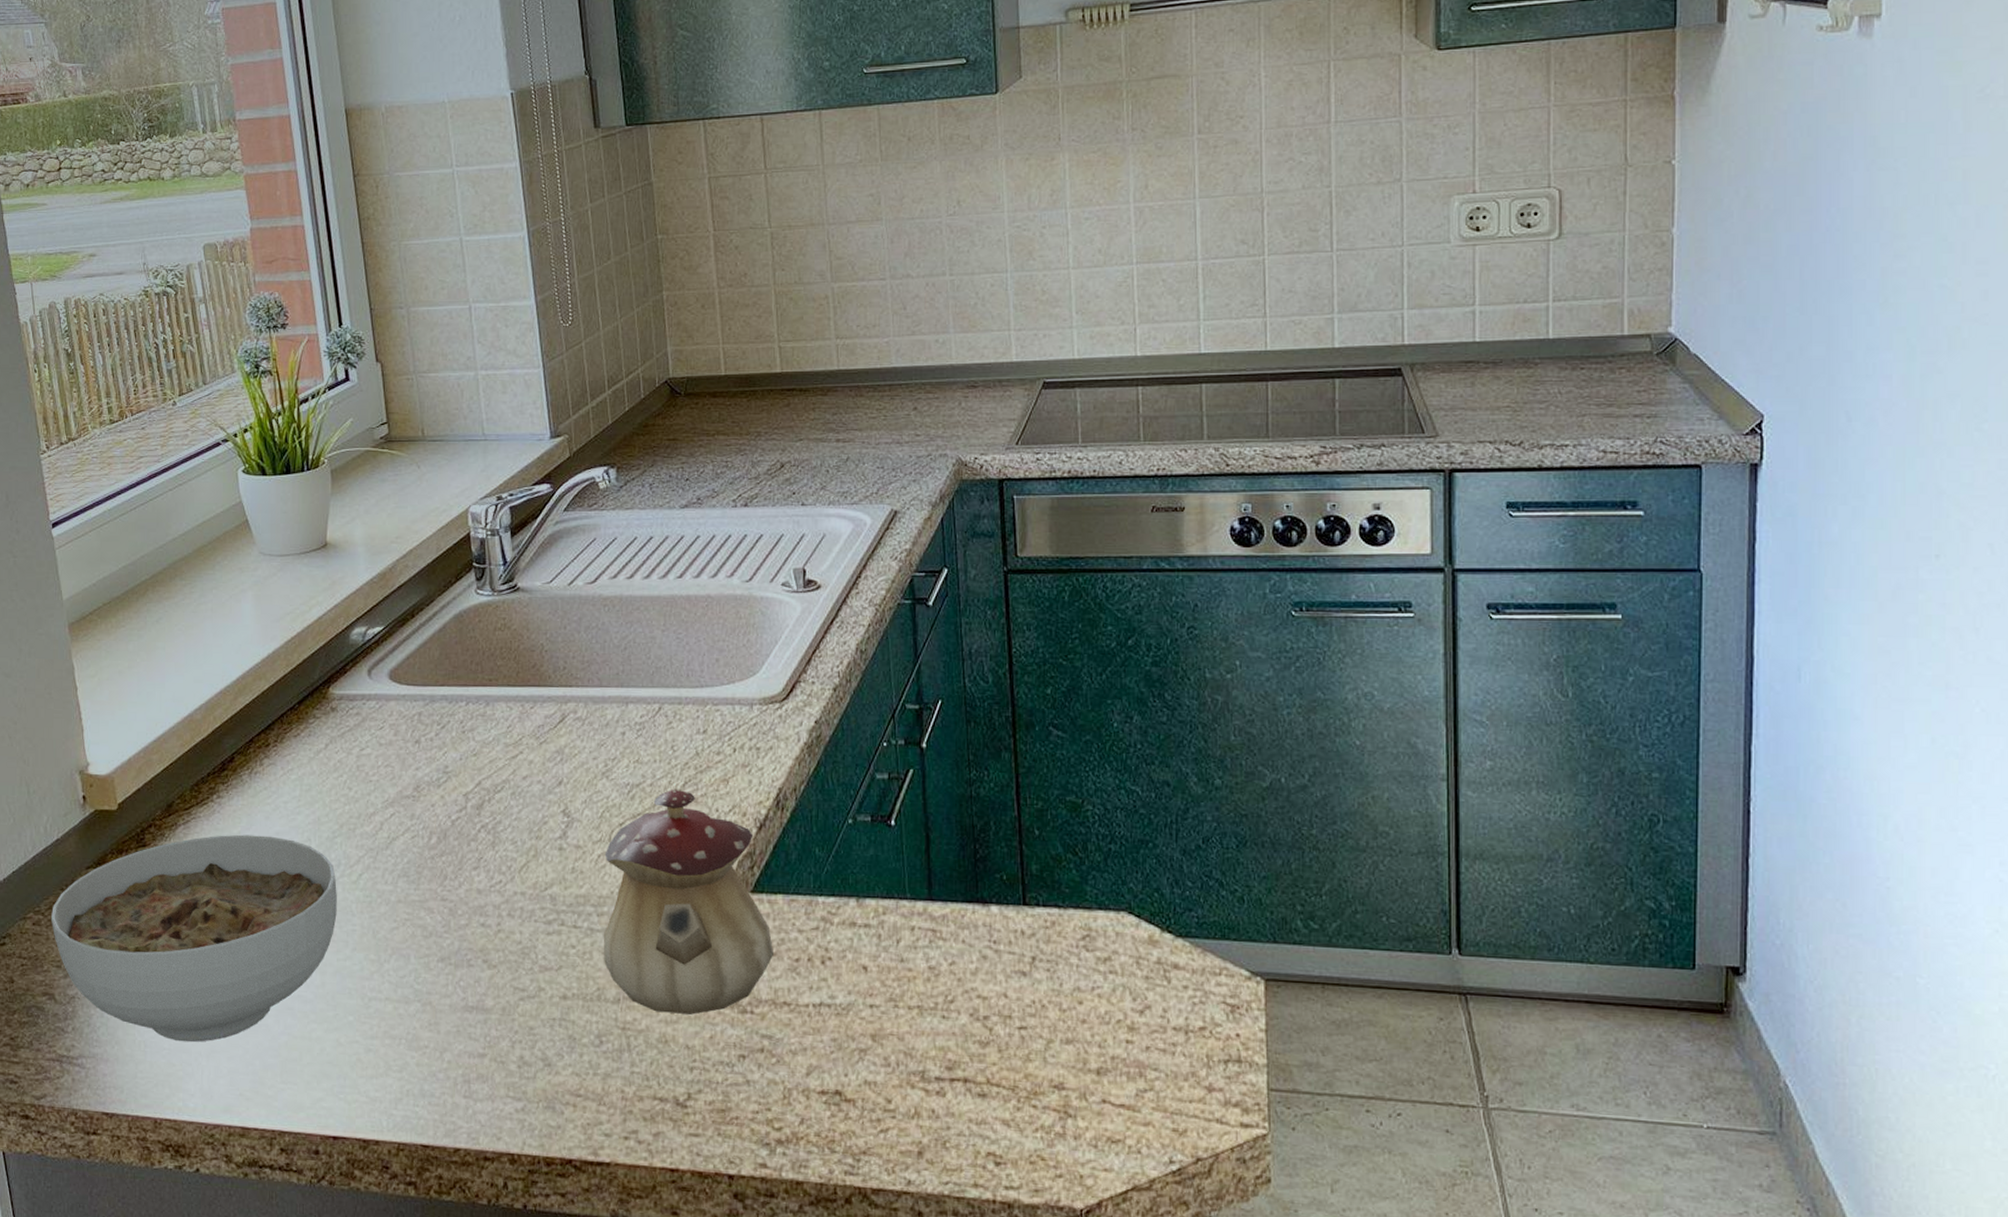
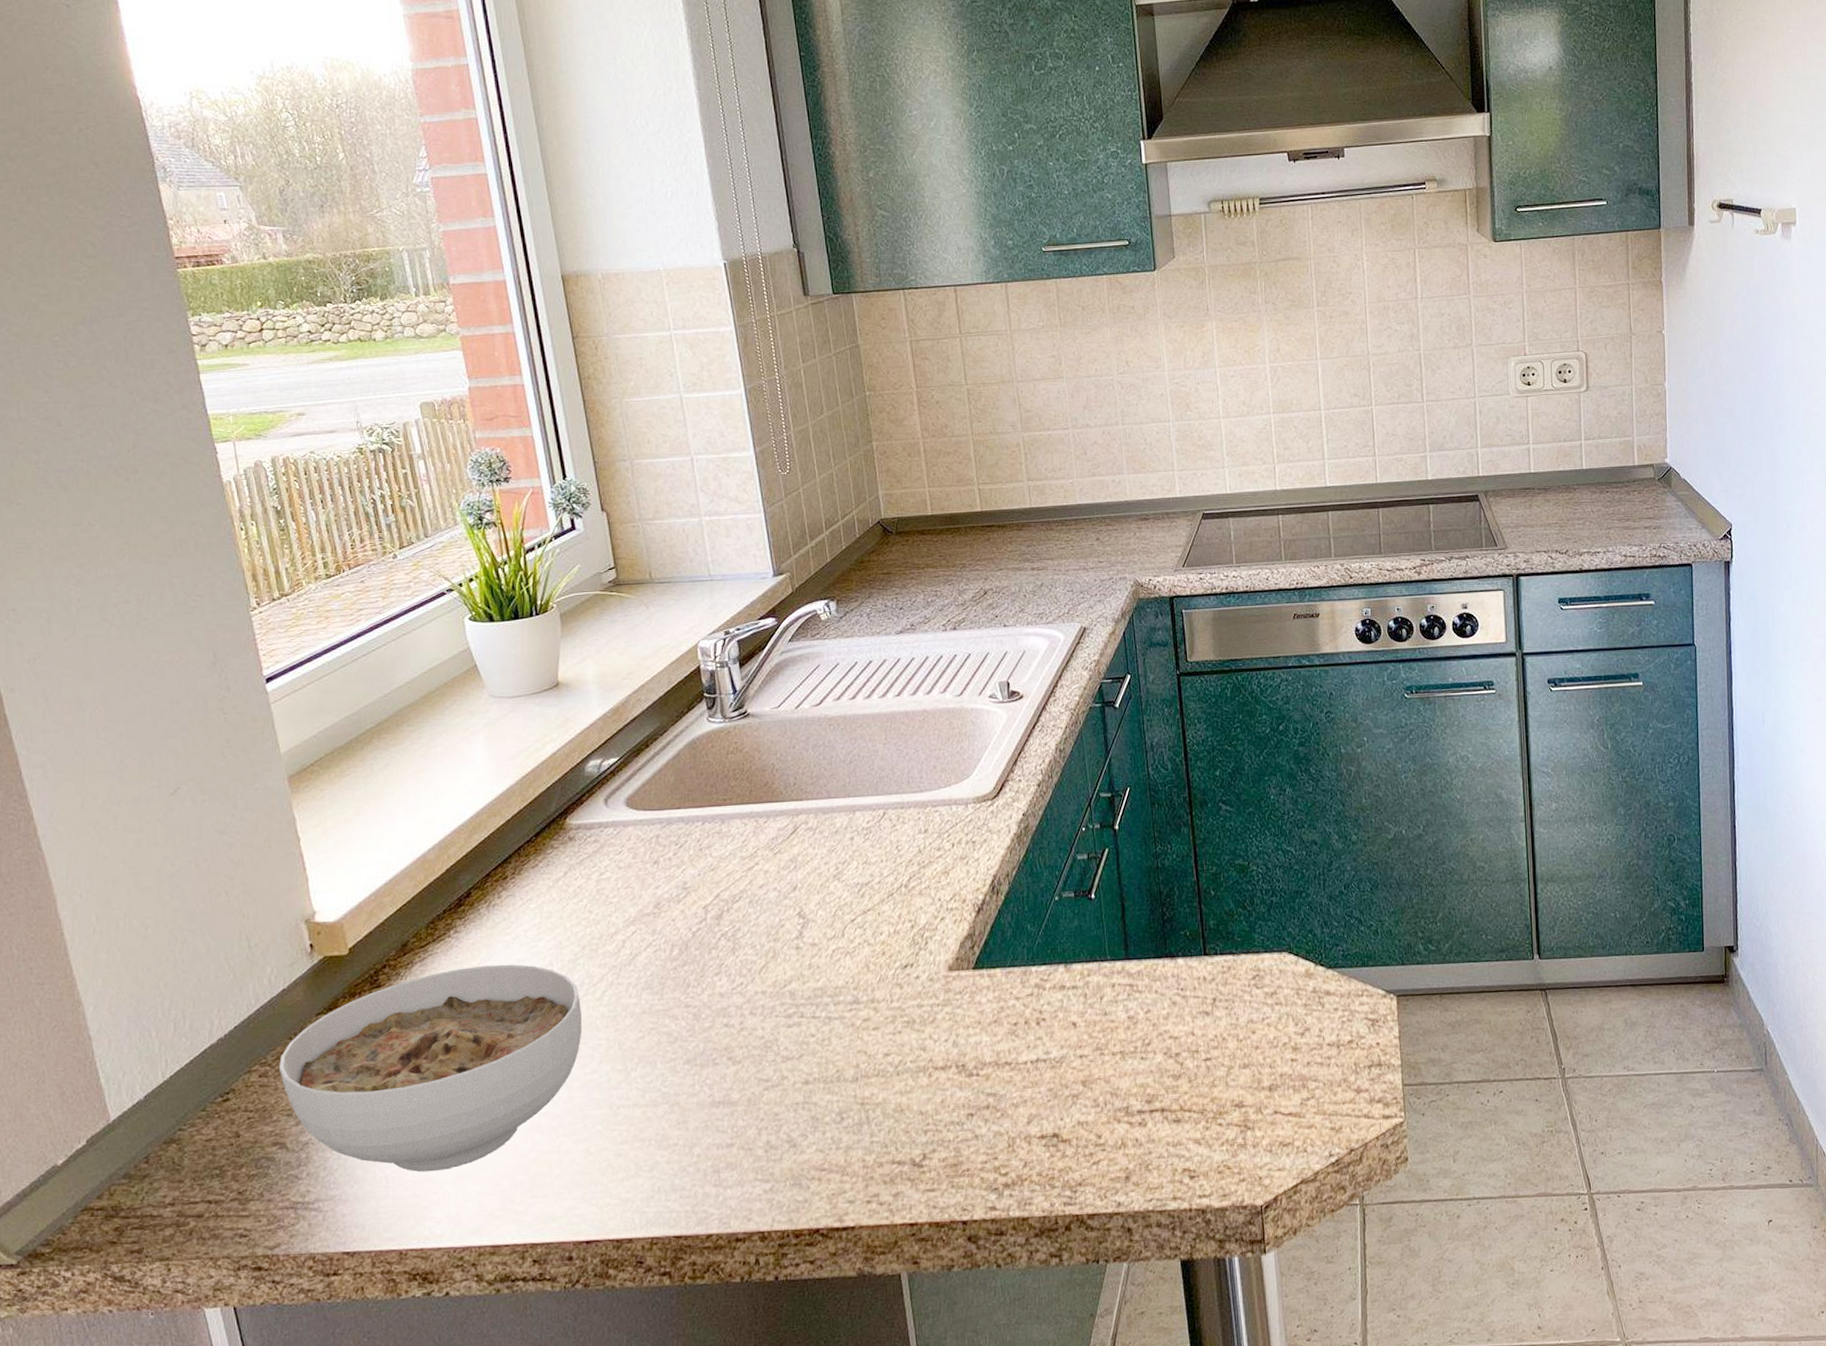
teapot: present [604,789,775,1015] -> none [839,884,996,1085]

